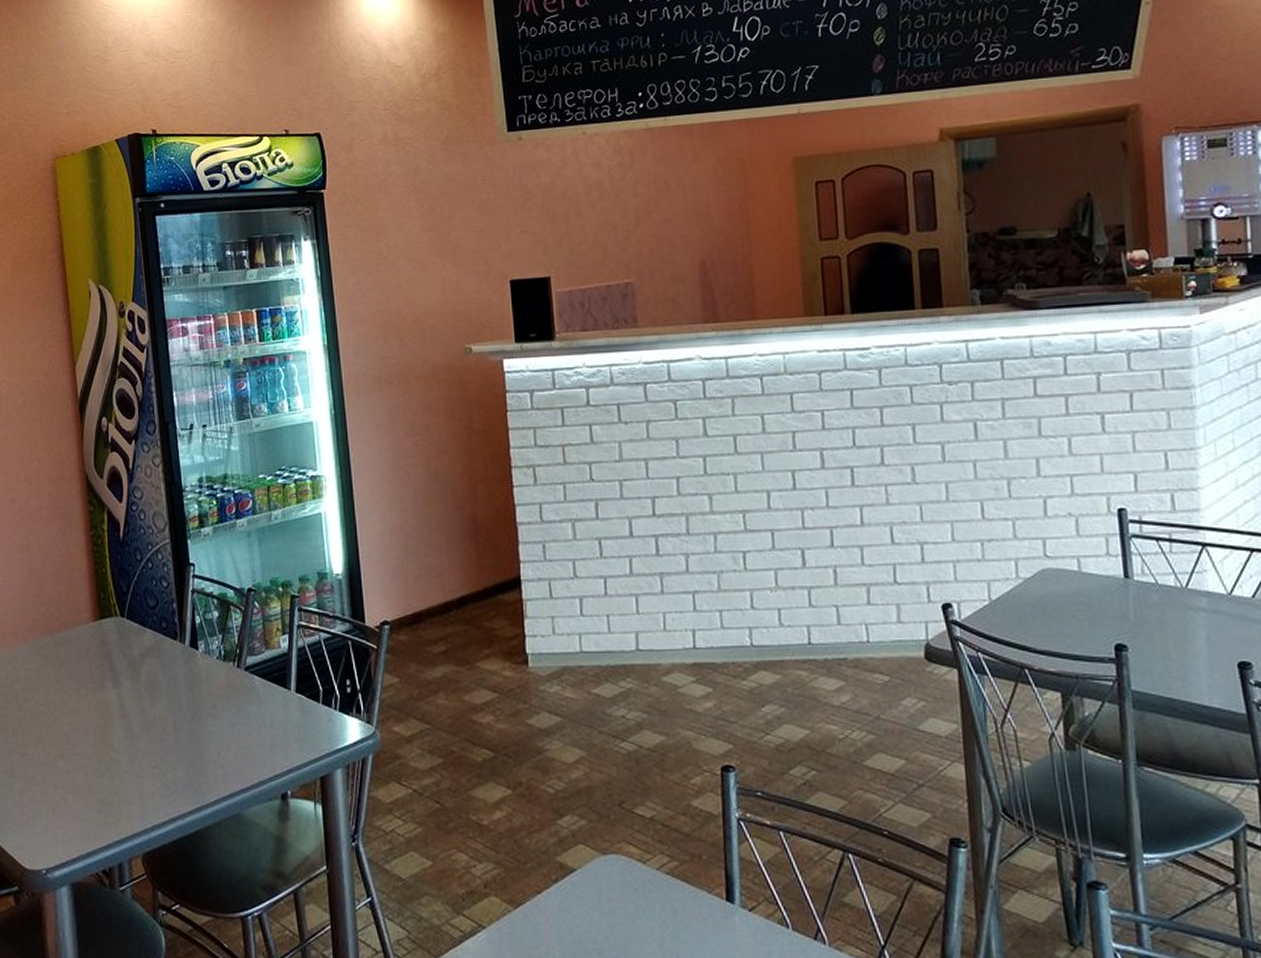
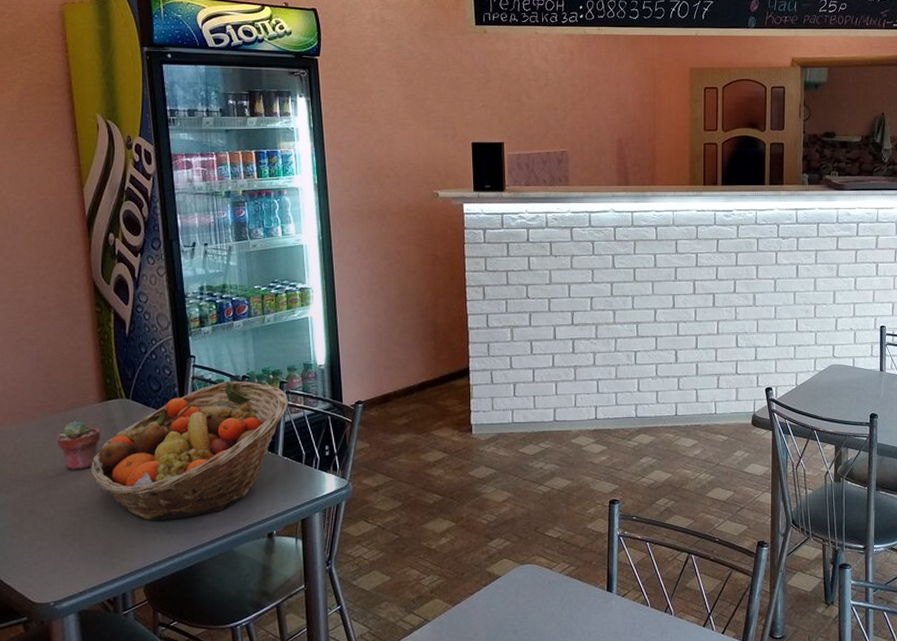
potted succulent: none [48,643,94,705] -> present [56,420,101,470]
fruit basket: none [83,594,302,771] -> present [90,380,289,520]

